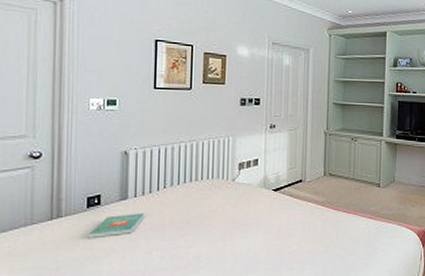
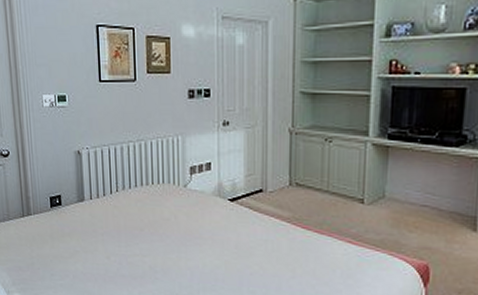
book: present [87,213,146,238] -> none [53,216,102,238]

